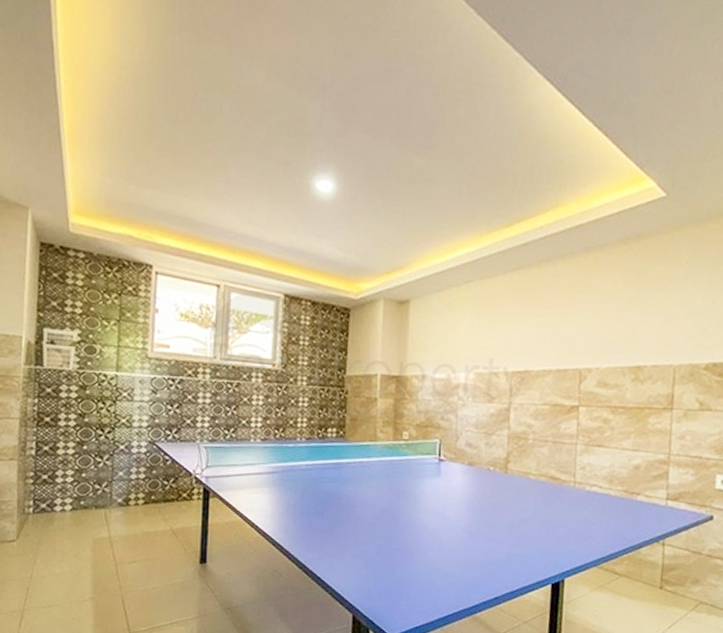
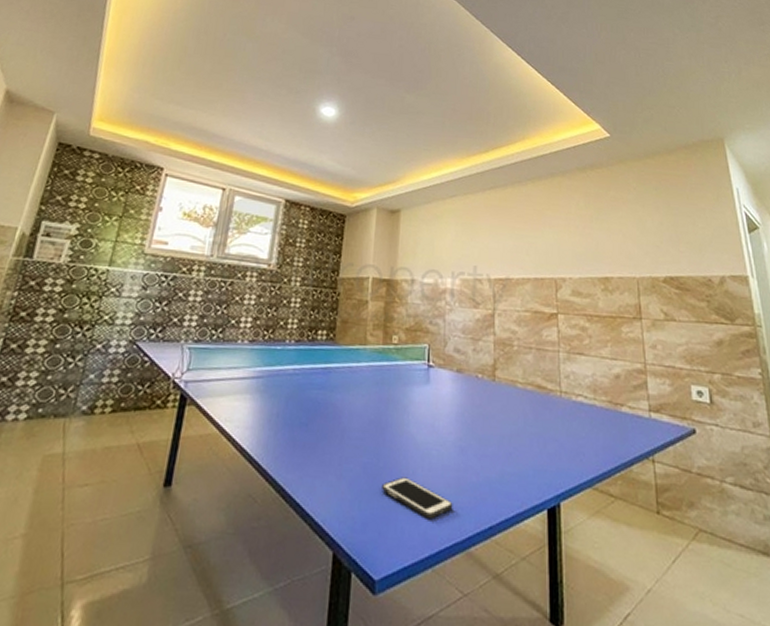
cell phone: none [395,557,462,591] -> present [382,477,453,520]

